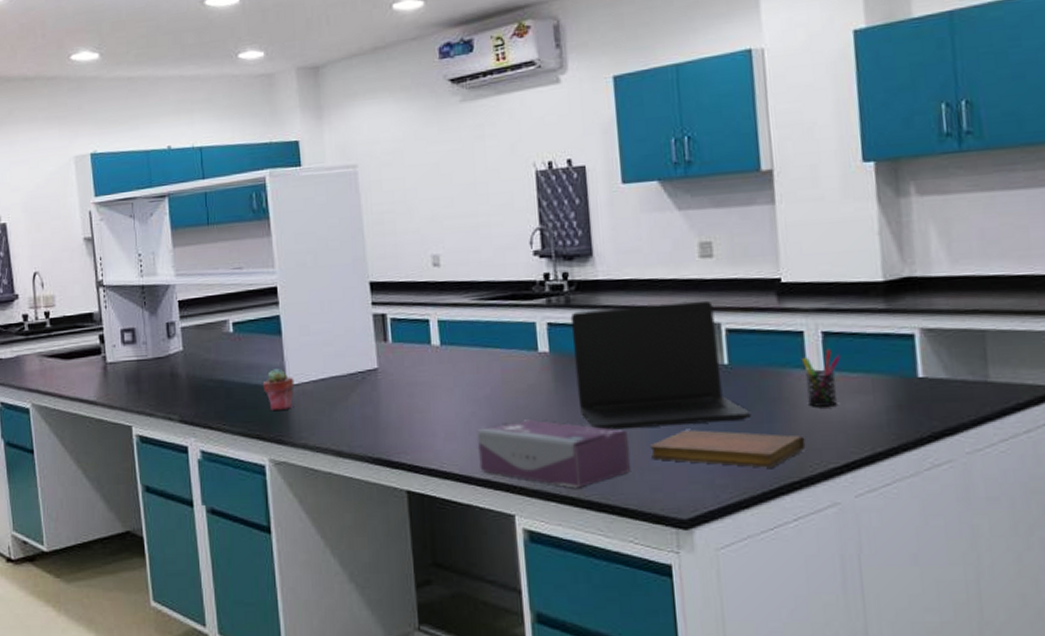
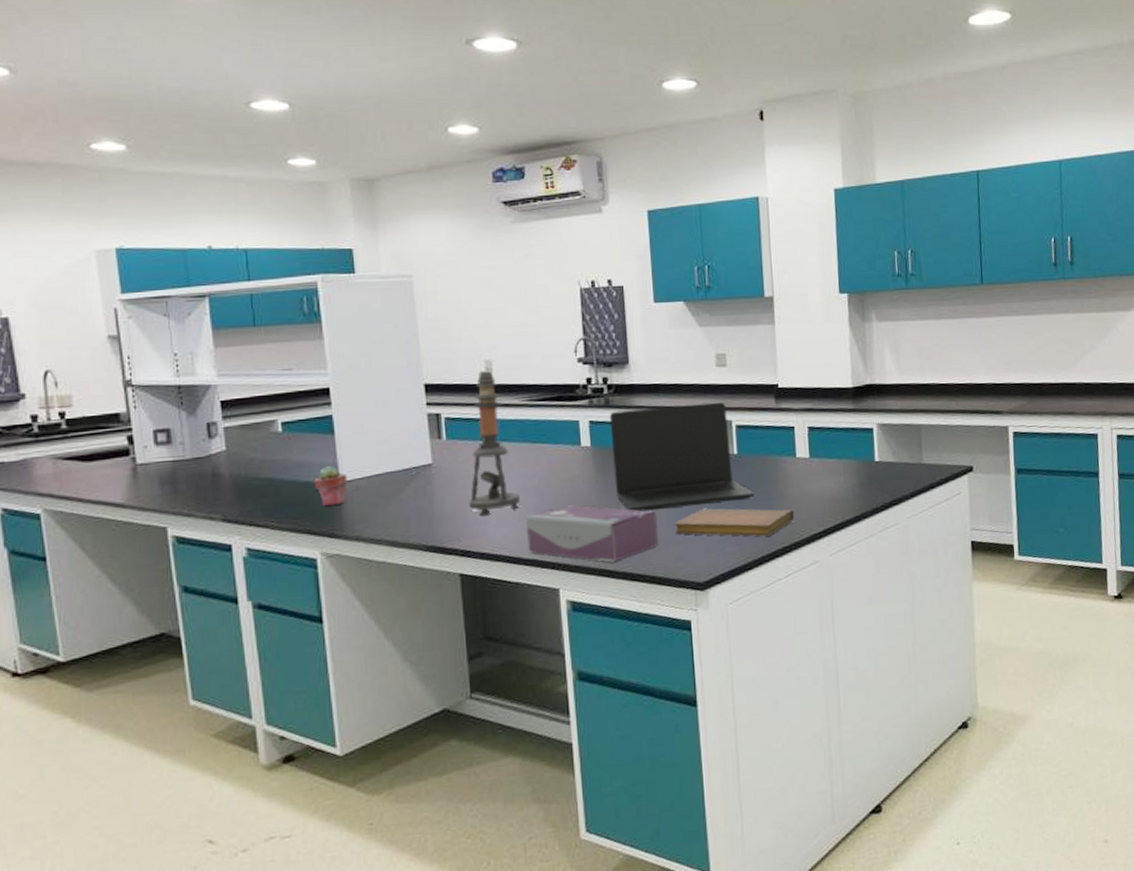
microscope: none [415,265,472,427] -> present [468,370,521,515]
pen holder: present [801,349,841,407] -> none [792,440,821,487]

